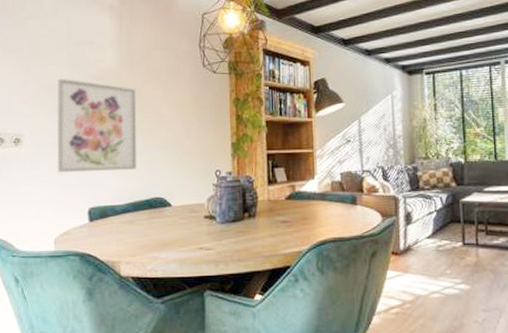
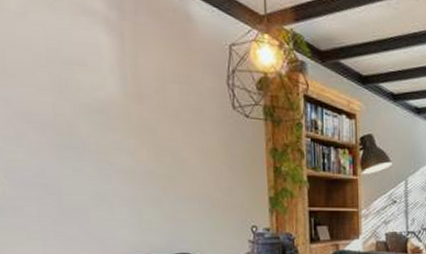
wall art: present [57,78,137,172] -> none [38,105,157,221]

